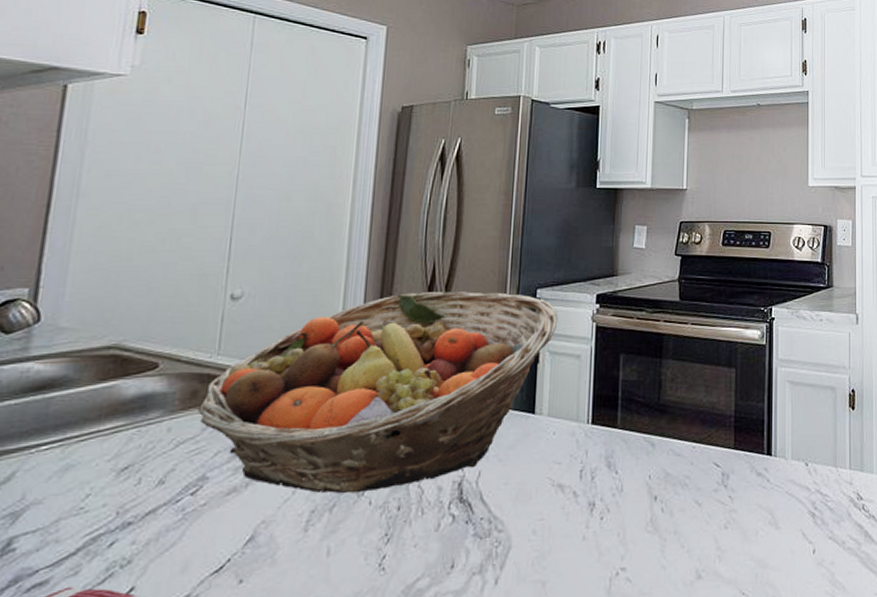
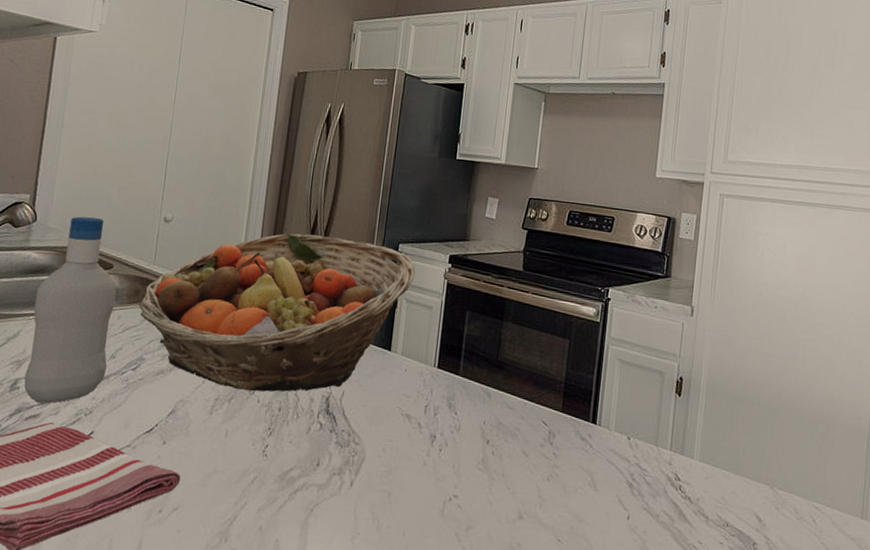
bottle: none [22,307,164,565] -> present [24,216,117,404]

